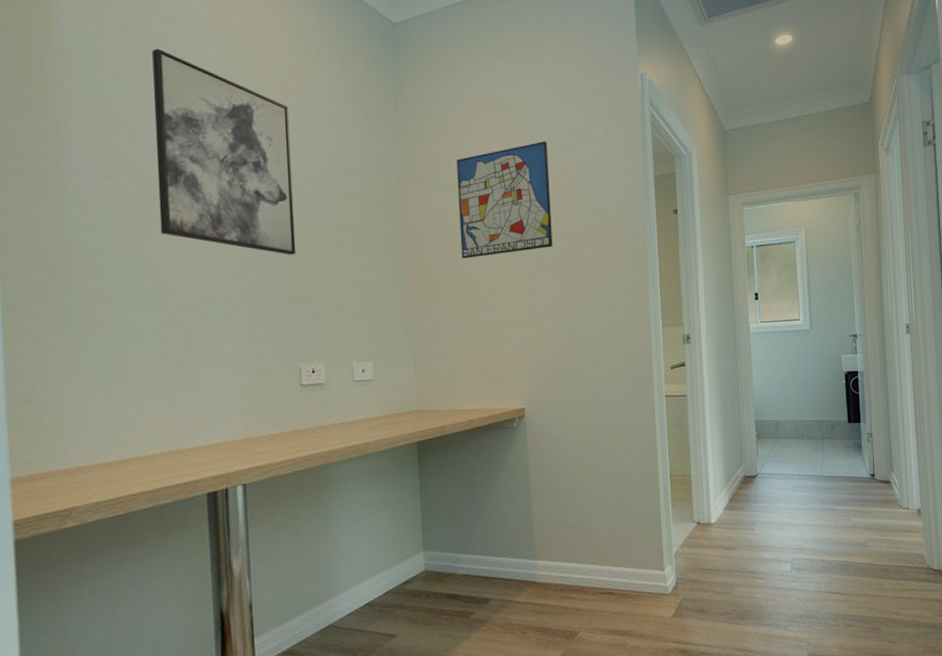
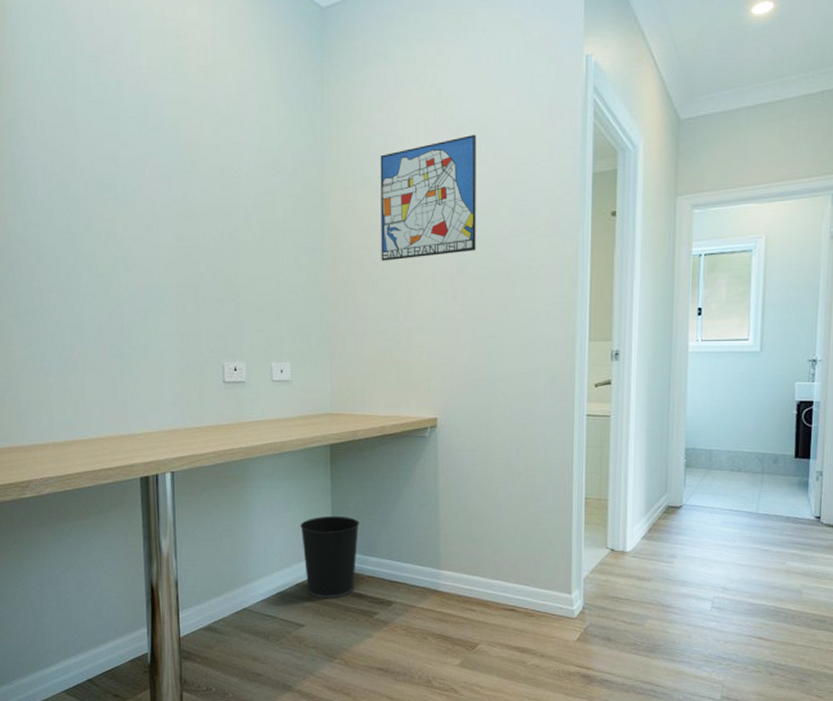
wall art: present [152,48,297,255] -> none [93,43,222,254]
wastebasket: none [388,514,451,604] -> present [300,516,360,598]

